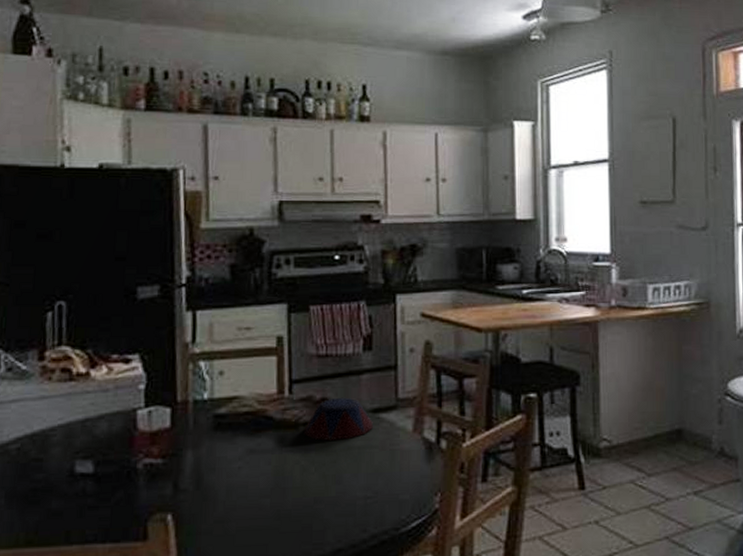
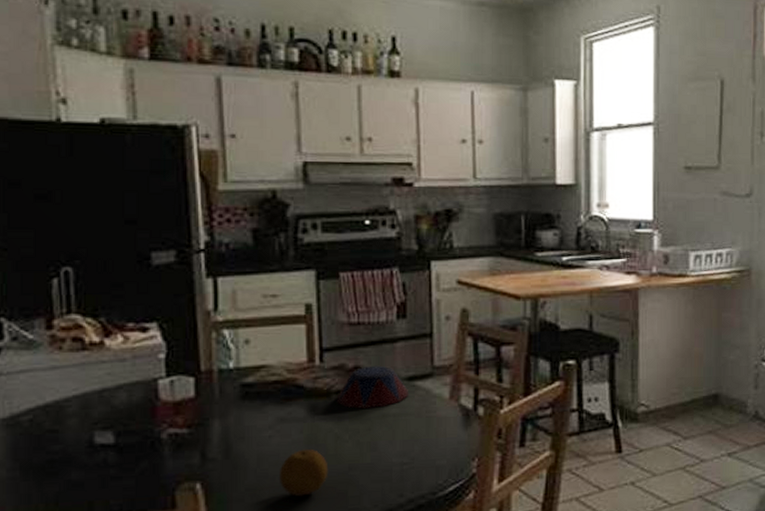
fruit: none [247,480,295,530] -> present [280,448,329,497]

